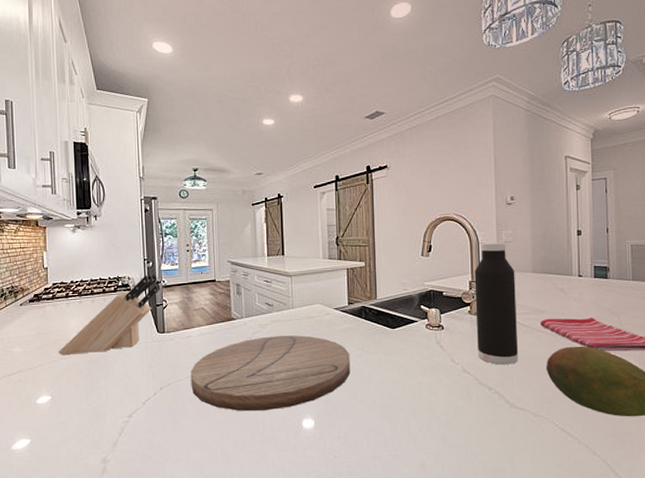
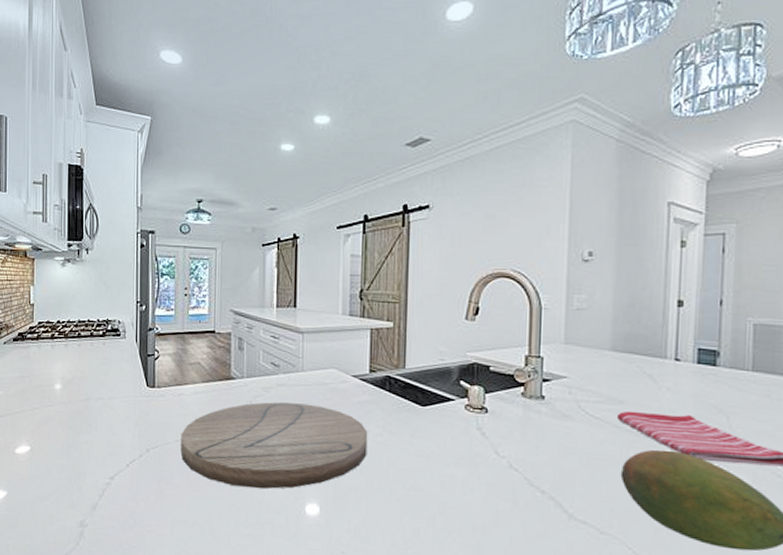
knife block: present [58,274,160,356] -> none [40,319,153,403]
water bottle: present [474,242,519,365] -> none [530,308,588,465]

